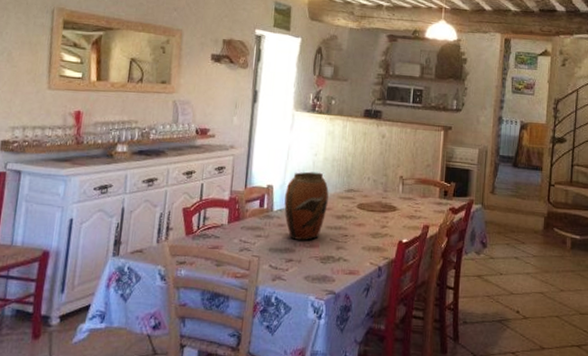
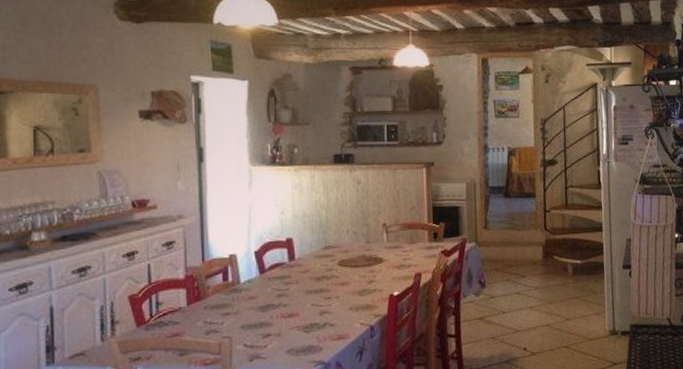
vase: present [284,171,329,241] -> none [252,232,304,312]

